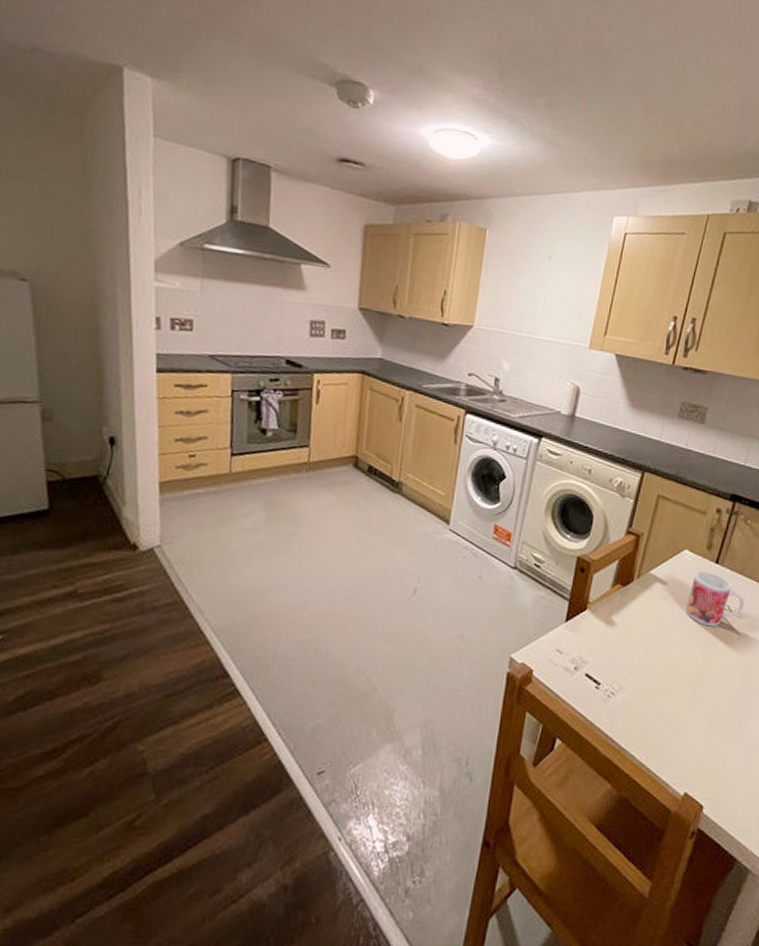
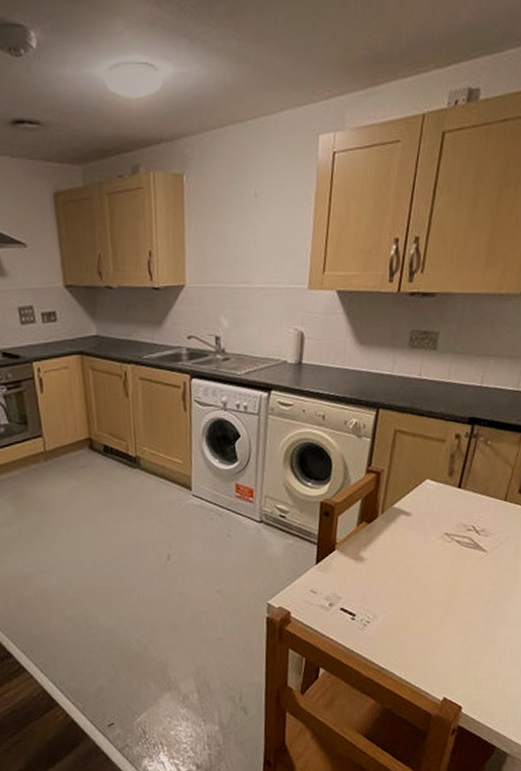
mug: present [686,570,745,627] -> none [432,496,490,549]

